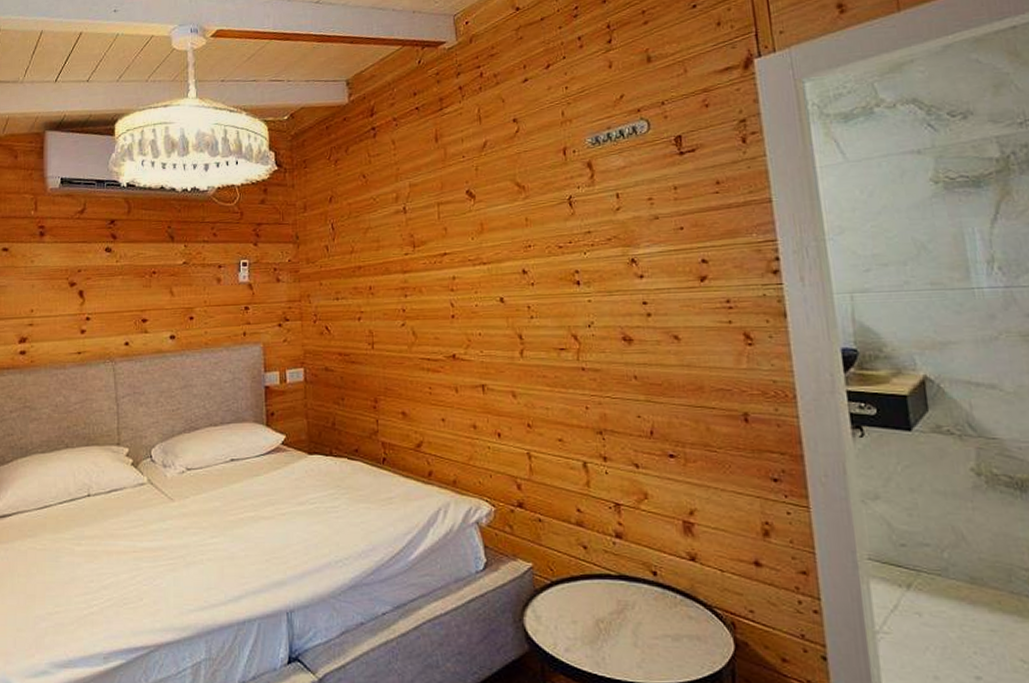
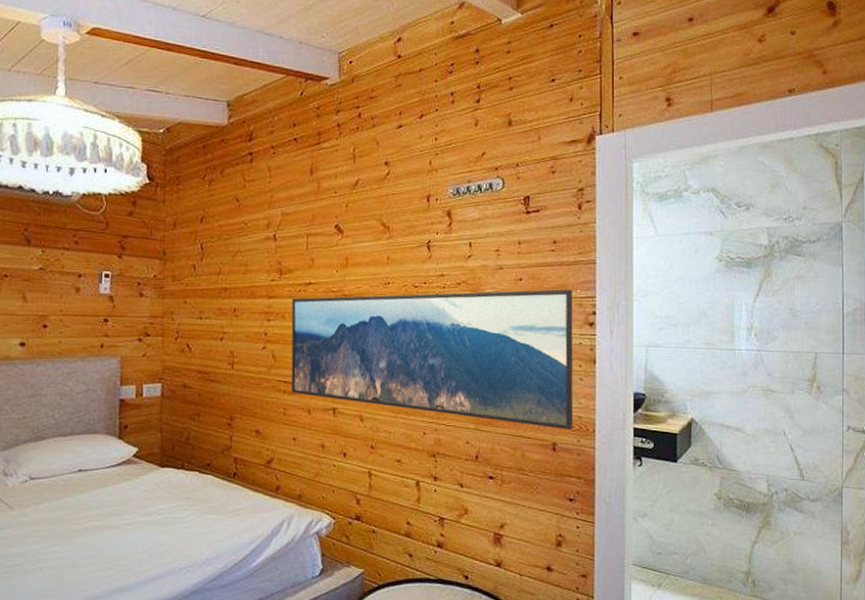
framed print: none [428,233,768,396] -> present [291,289,574,429]

